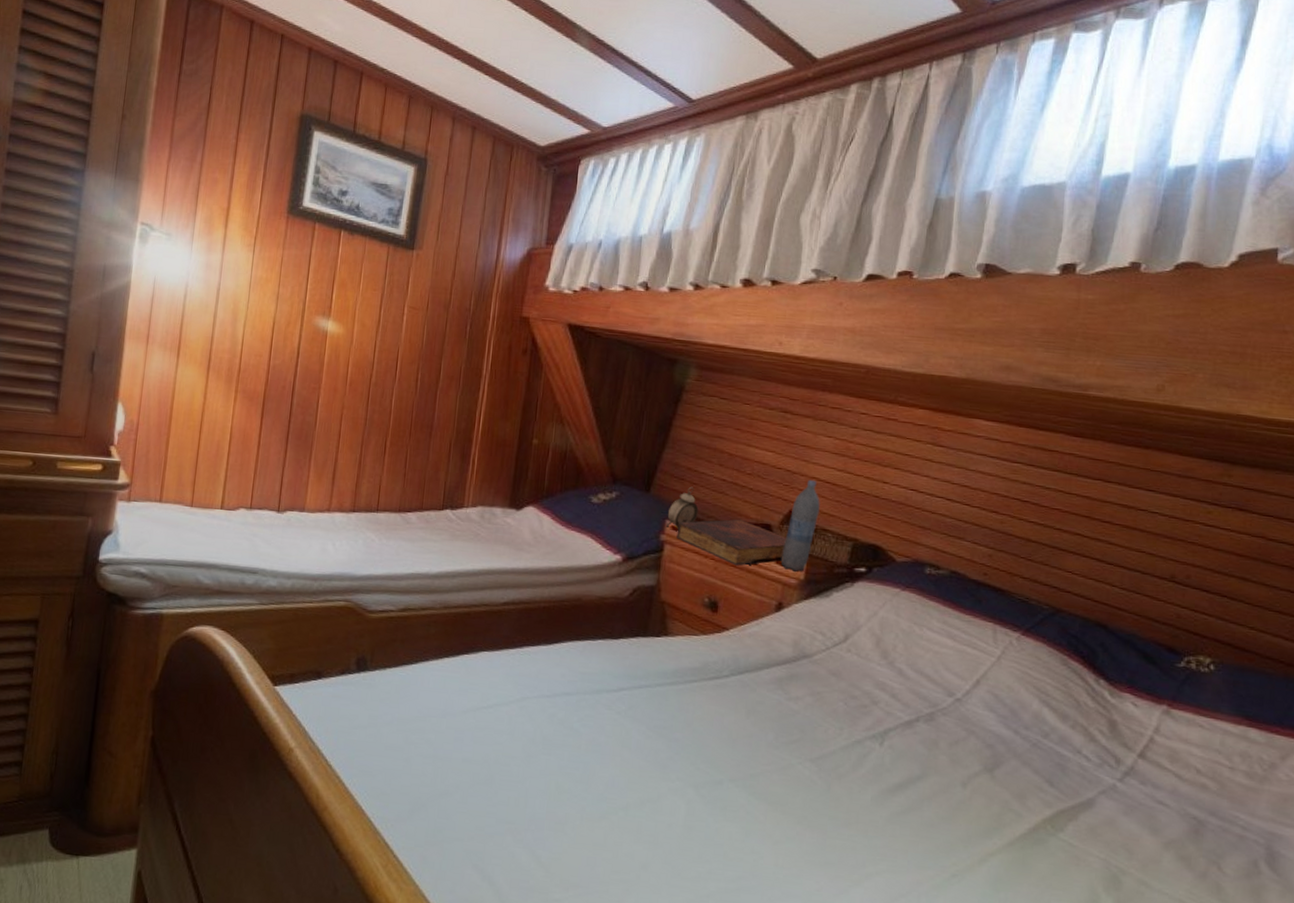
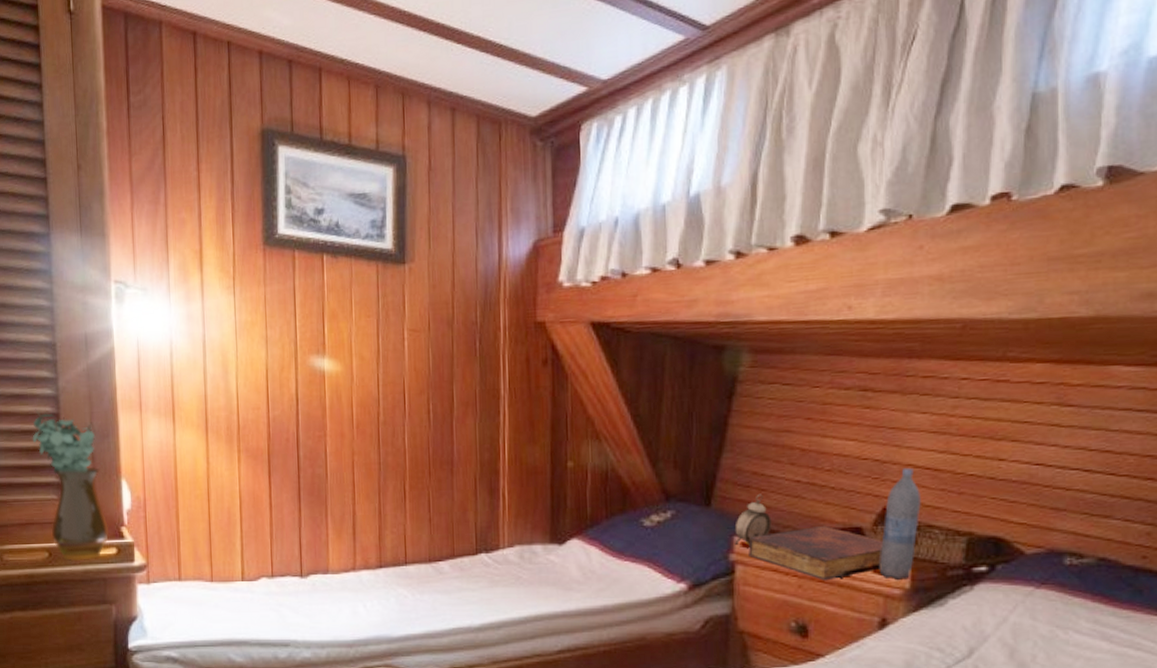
vase: none [34,326,99,474] -> present [32,409,109,561]

